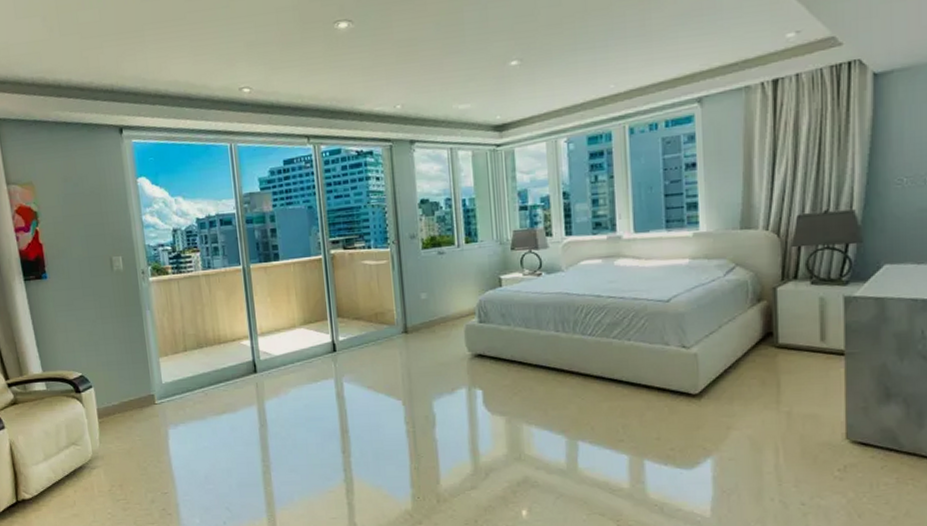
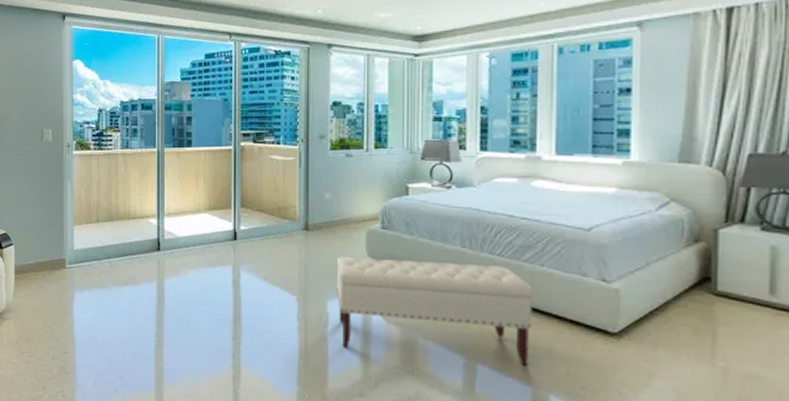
bench: none [438,345,625,444] -> present [336,257,535,366]

